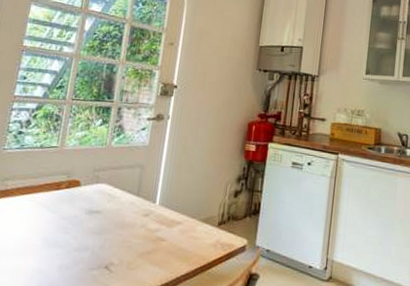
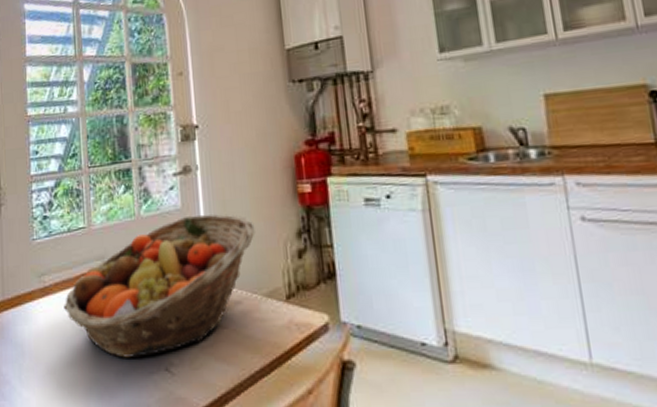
fruit basket: none [21,152,206,256] -> present [64,214,255,358]

